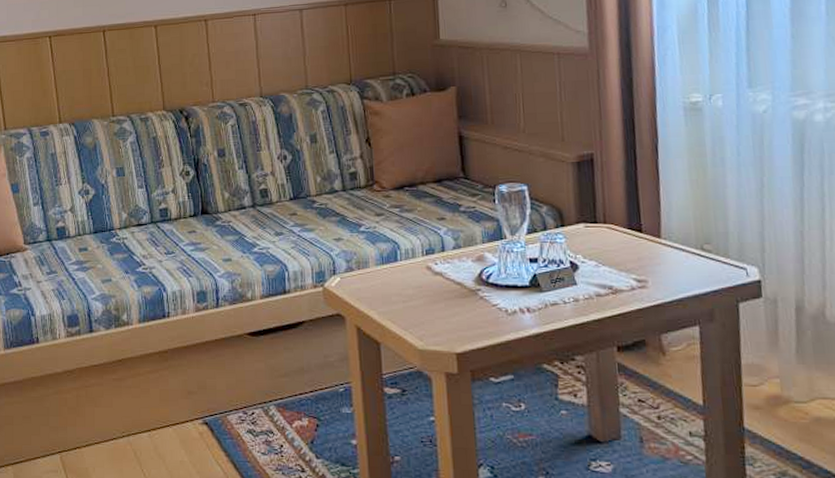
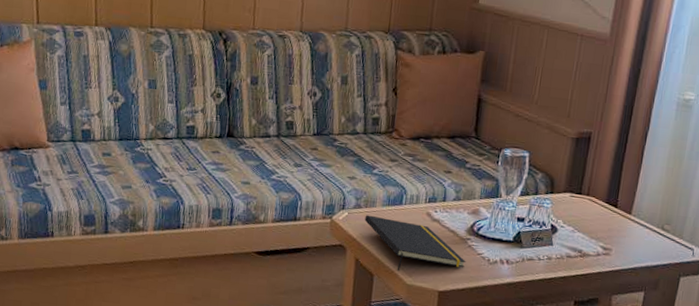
notepad: none [359,277,481,336] -> present [364,215,466,272]

